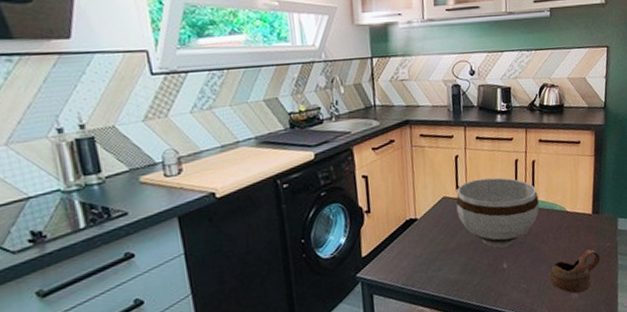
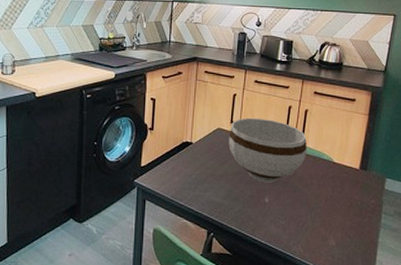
cup: present [550,249,600,294] -> none [309,202,363,242]

